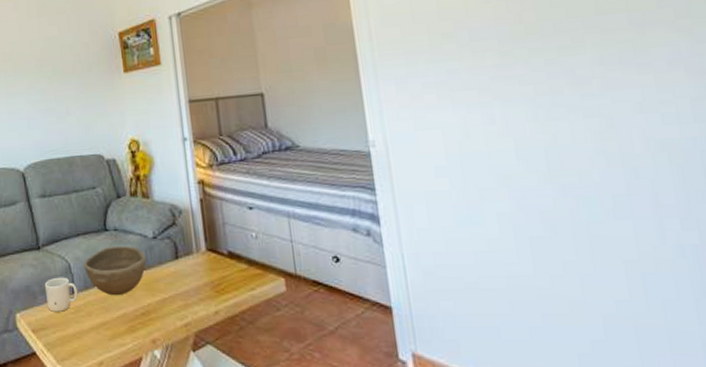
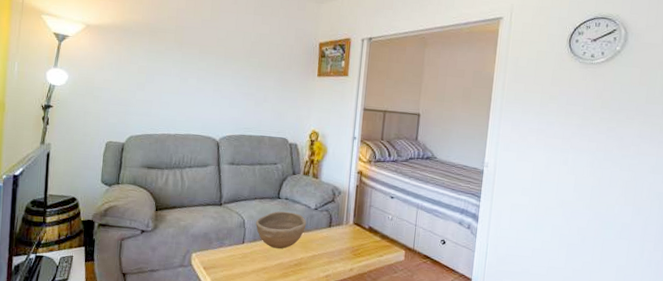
mug: present [44,277,78,312] -> none [220,229,247,256]

